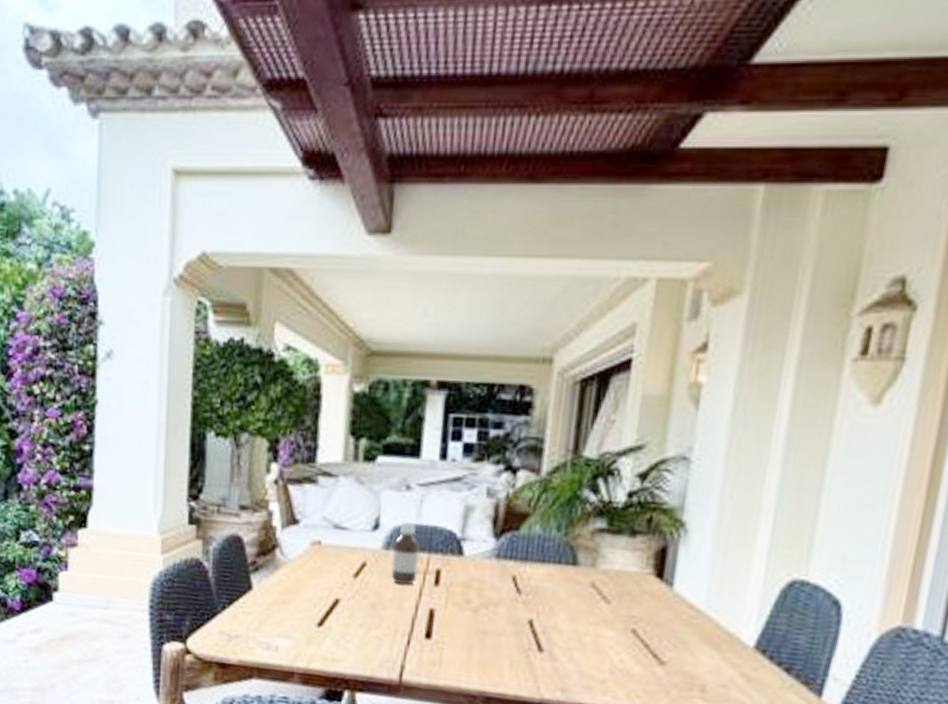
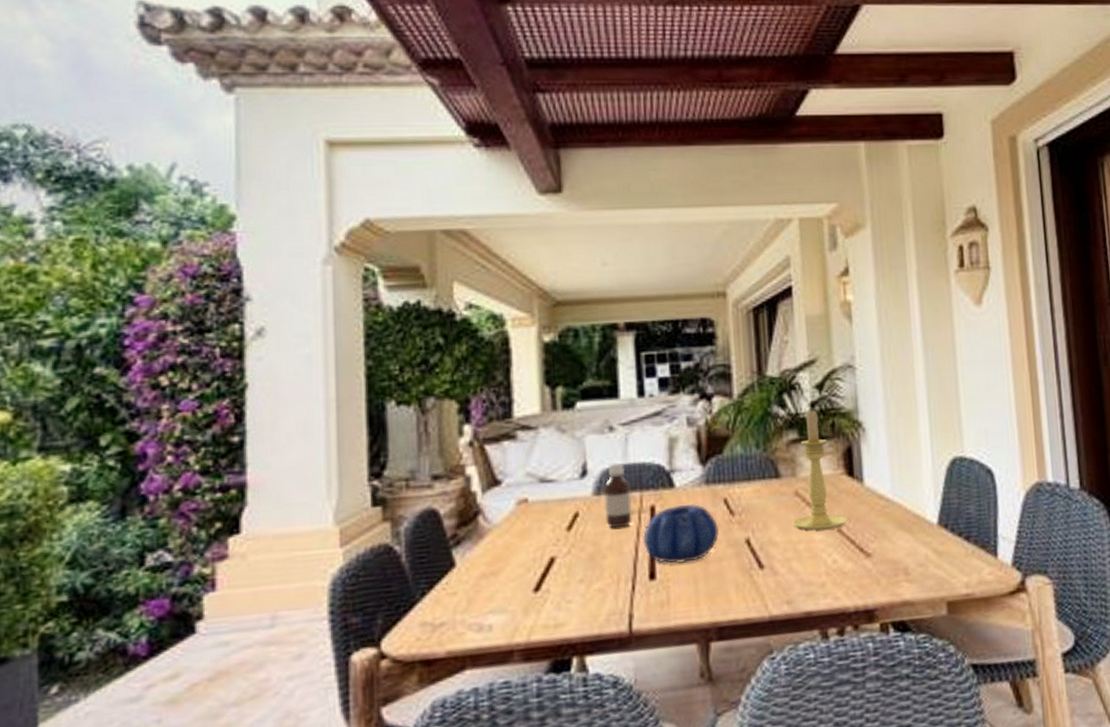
decorative bowl: none [424,574,503,631] -> present [643,504,720,563]
candle holder: none [581,498,647,629] -> present [791,408,849,531]

